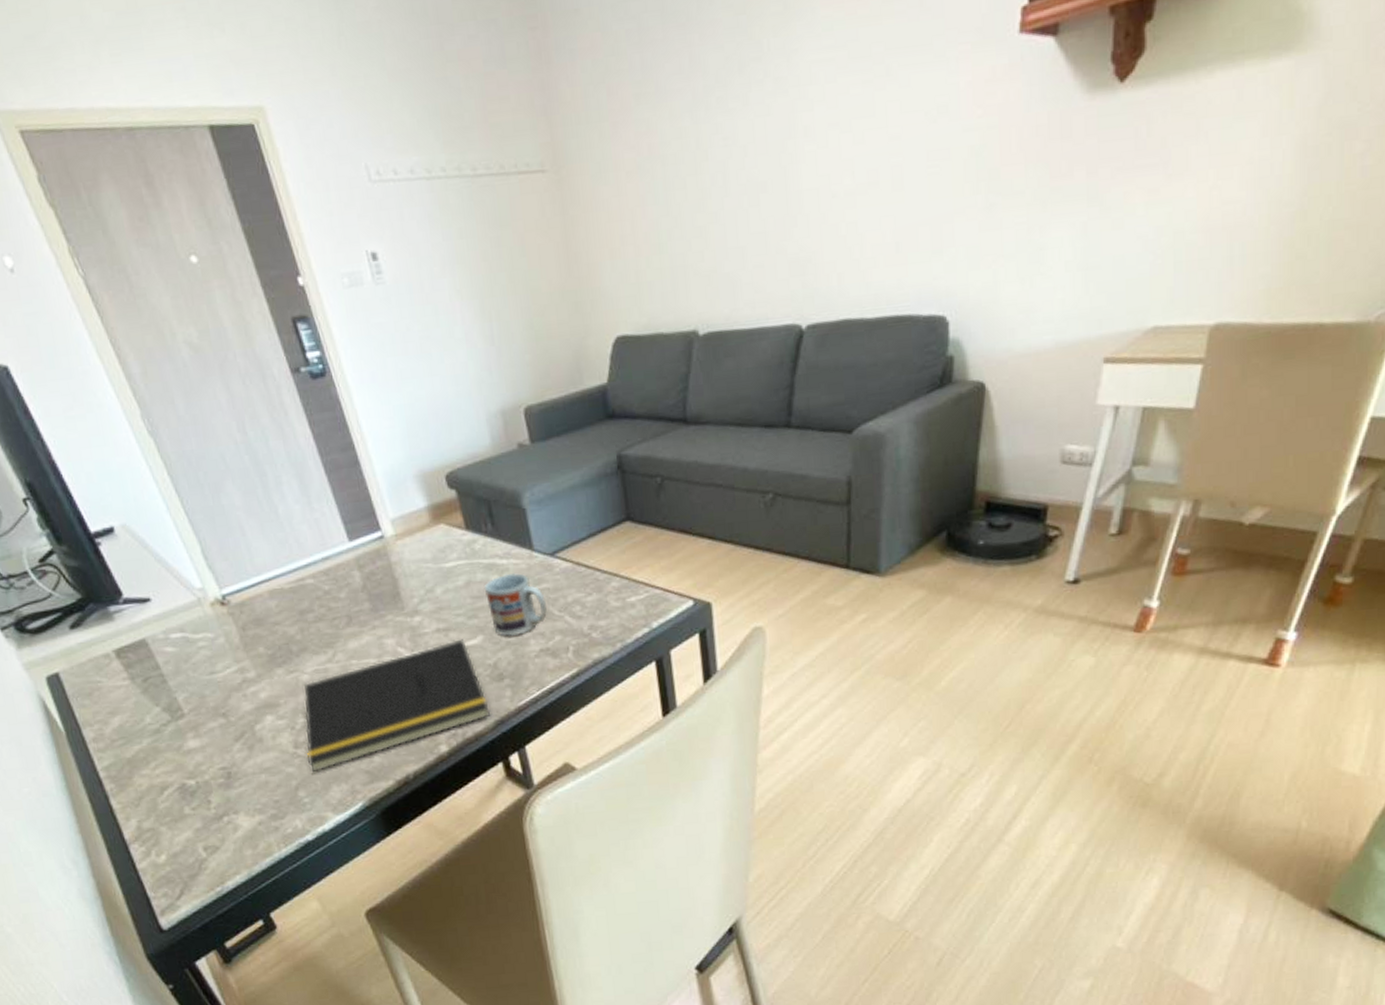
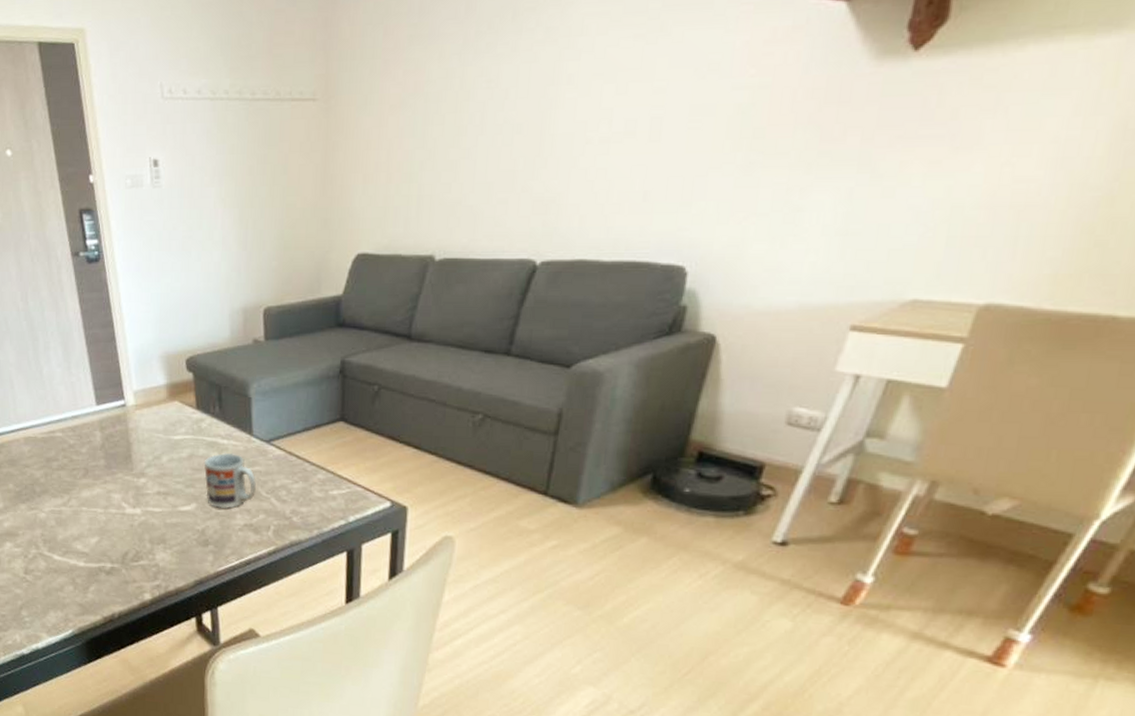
notepad: present [304,639,491,772] -> none [33,504,193,597]

